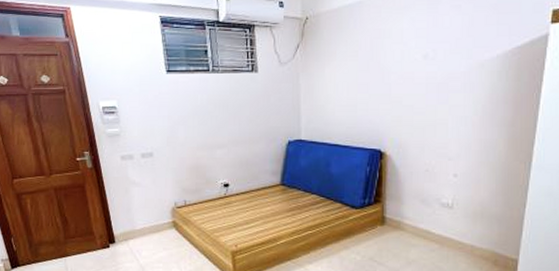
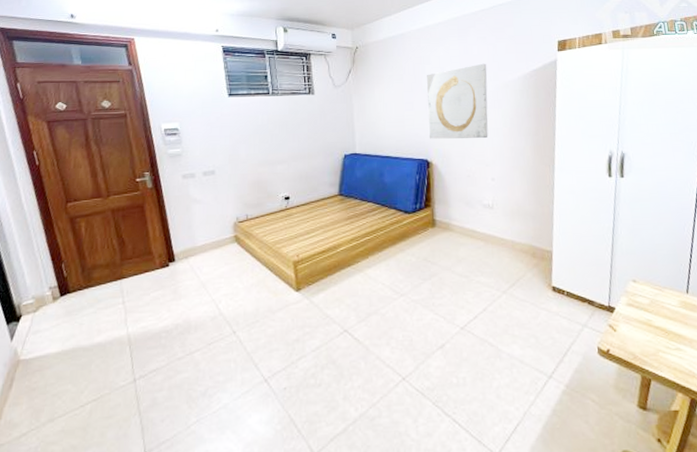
wall art: none [384,38,460,128] -> present [427,63,489,139]

